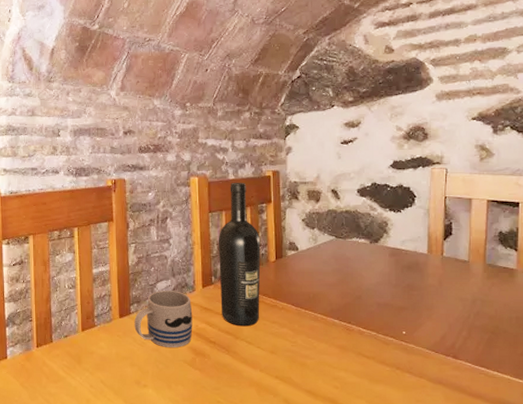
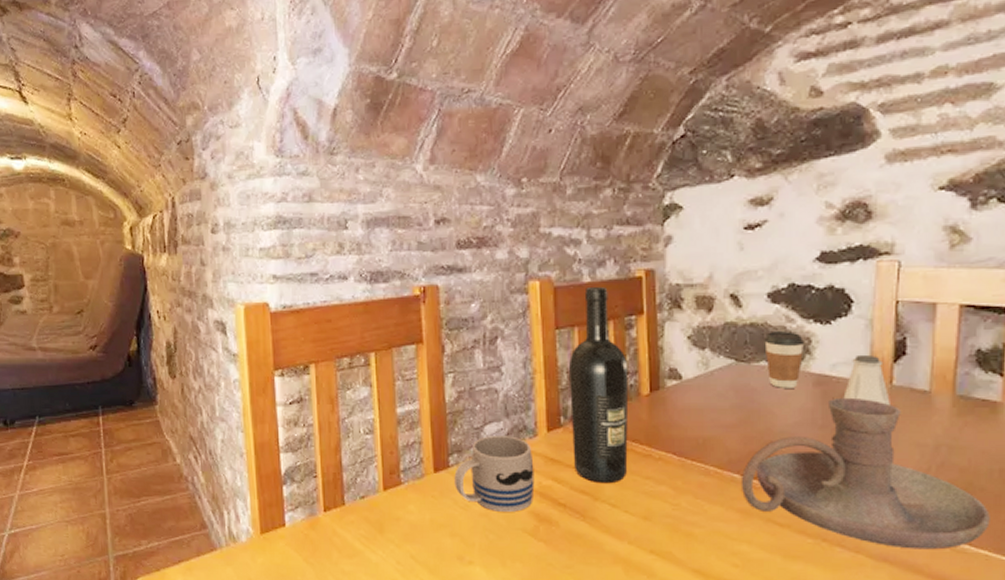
candle holder: none [340,265,511,375] -> present [742,397,990,550]
coffee cup: none [355,217,383,258] -> present [764,331,805,388]
saltshaker: none [410,234,442,271] -> present [843,354,890,406]

